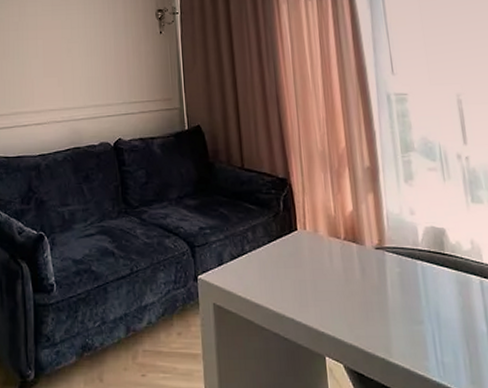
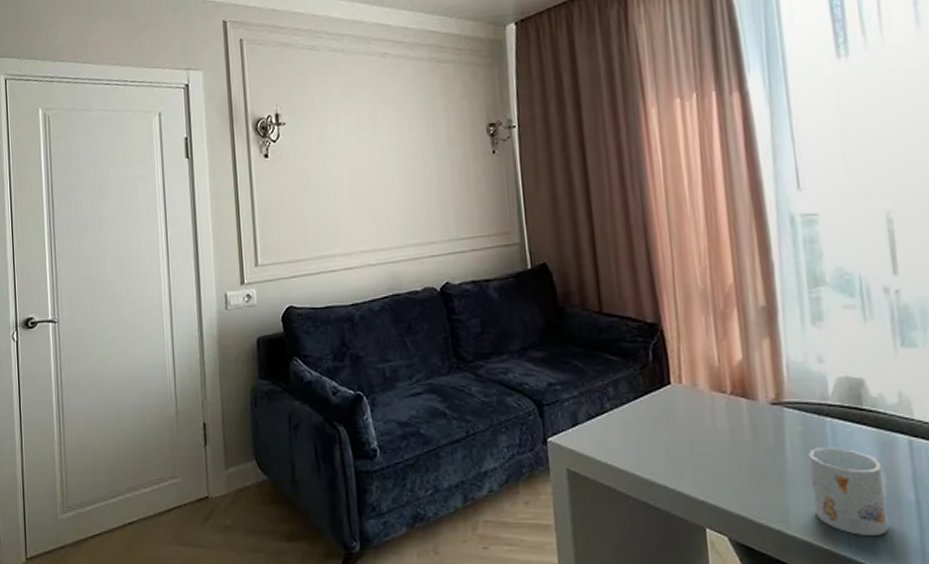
mug: none [405,286,467,362] -> present [808,447,890,535]

